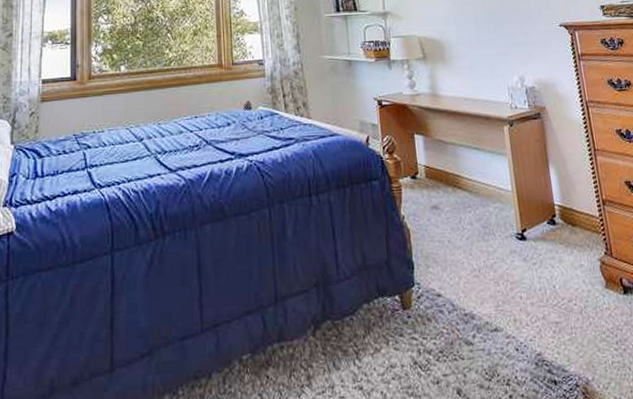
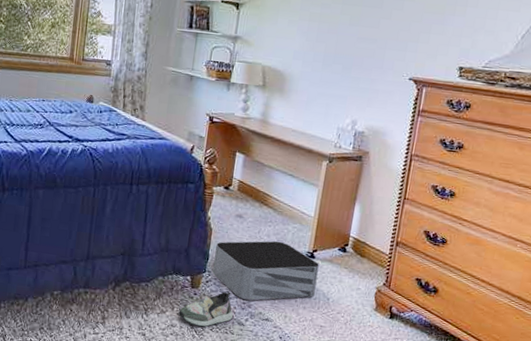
shoe: none [395,304,459,360] -> present [178,291,234,327]
storage bin: none [418,227,539,310] -> present [212,240,319,301]

